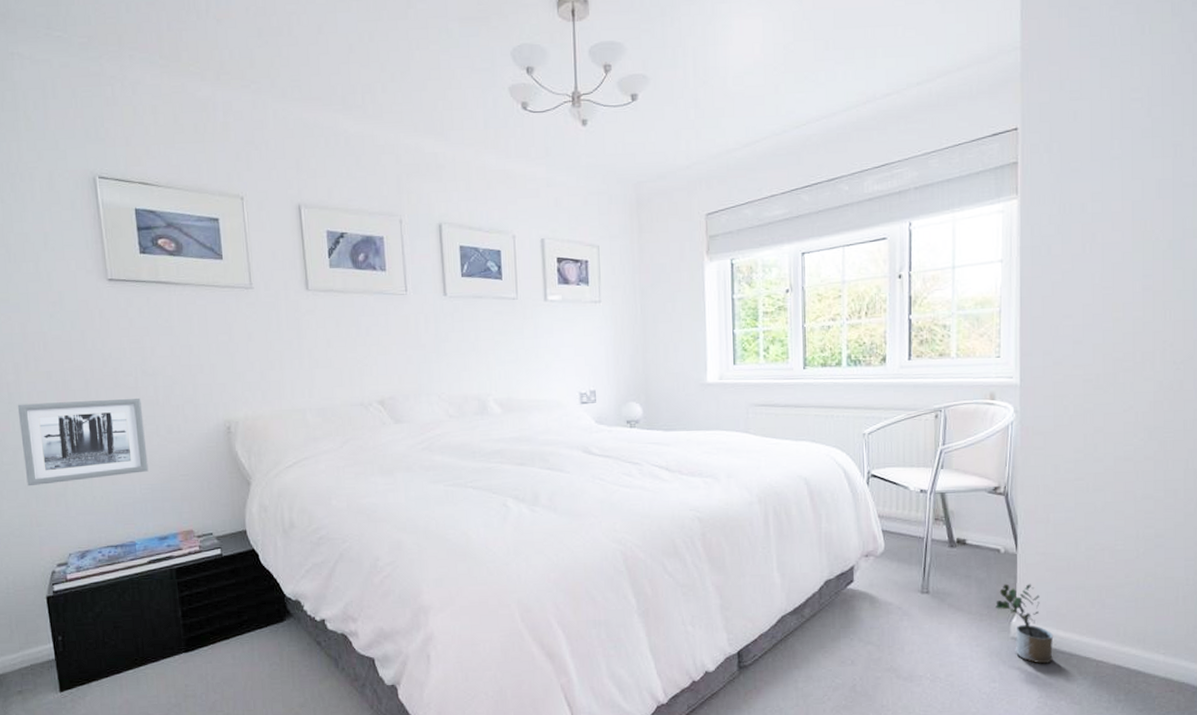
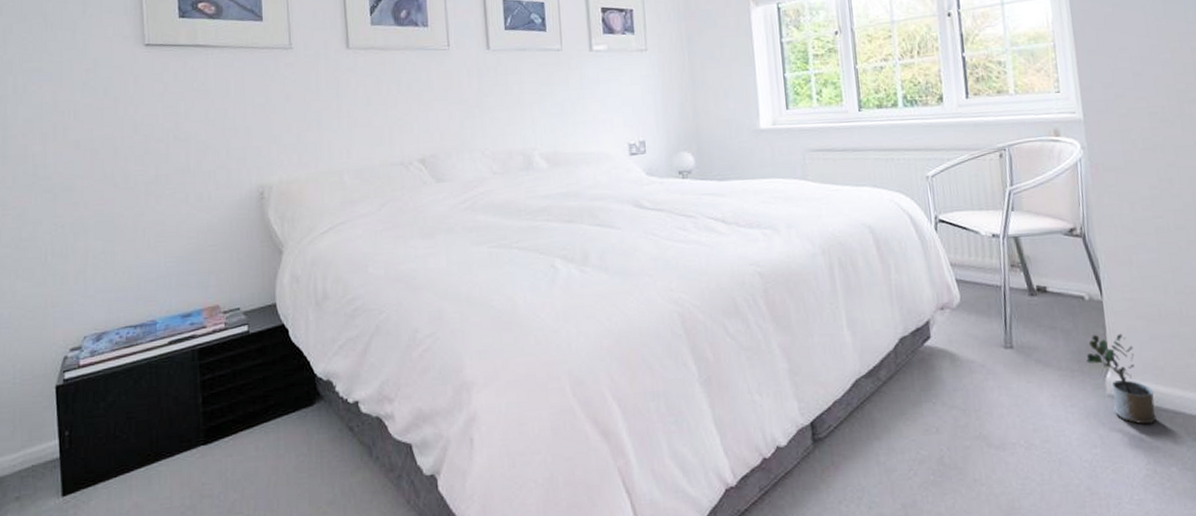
wall art: present [17,397,149,487] -> none [41,164,175,264]

